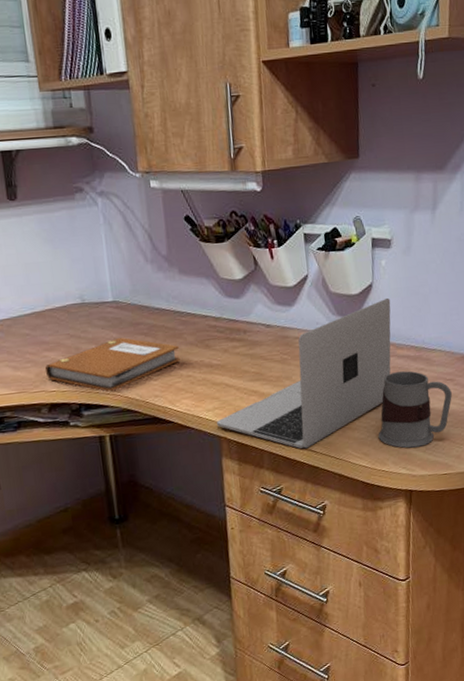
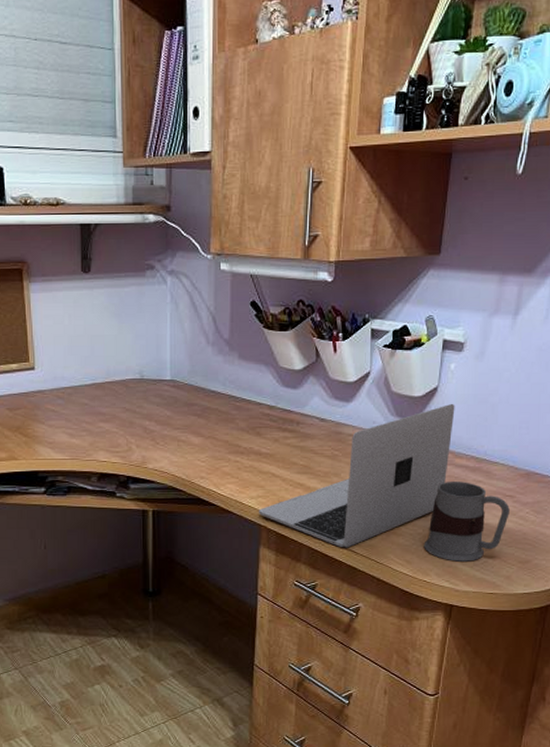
notebook: present [45,337,180,392] -> none [98,416,230,468]

